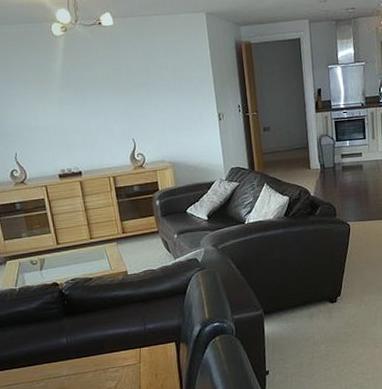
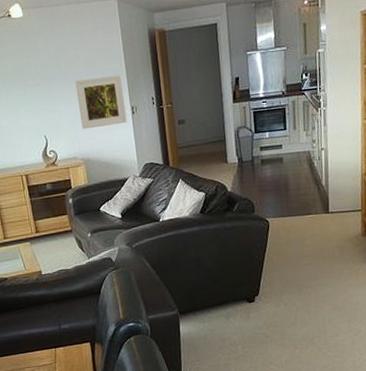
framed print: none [163,83,214,134] -> present [75,74,127,130]

